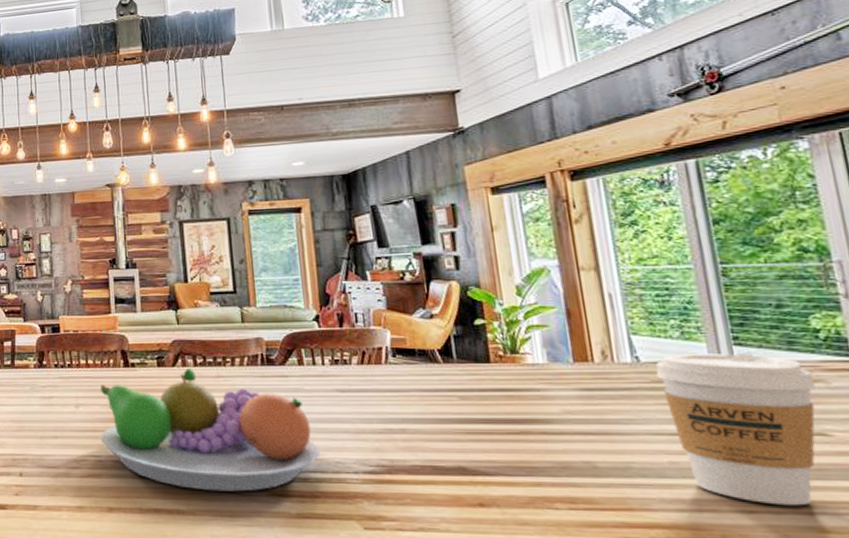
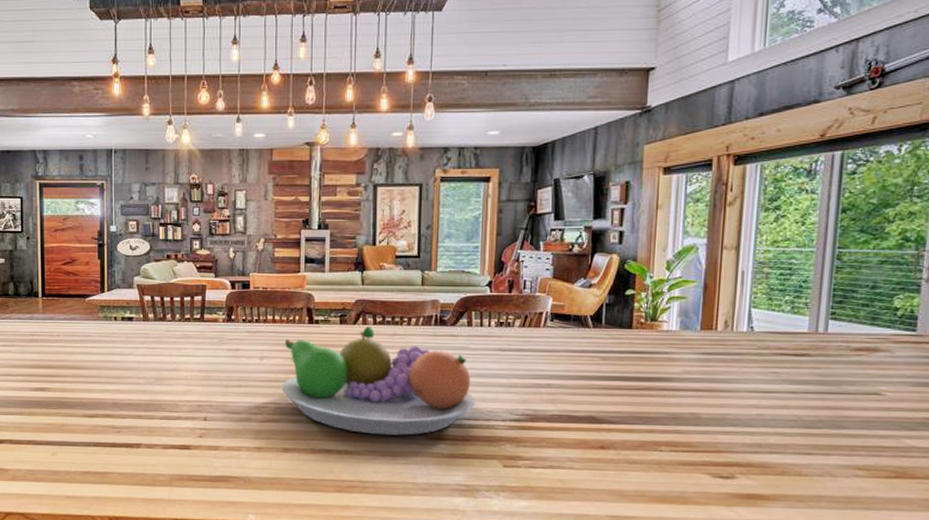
coffee cup: present [656,352,816,506] -> none [764,324,884,450]

